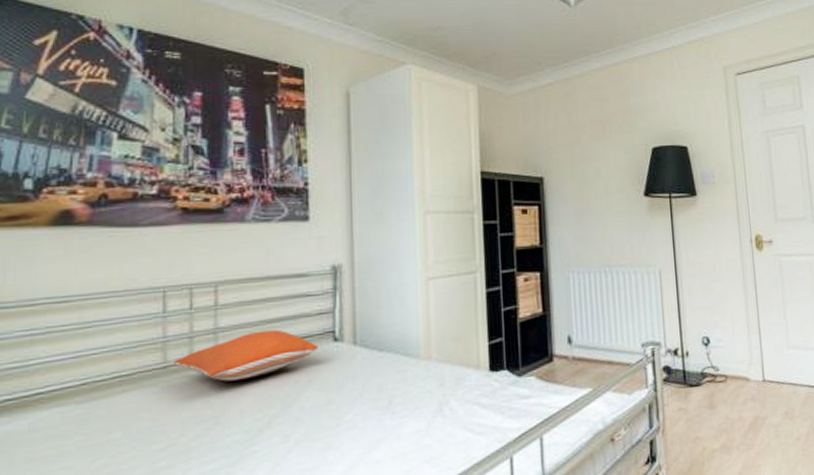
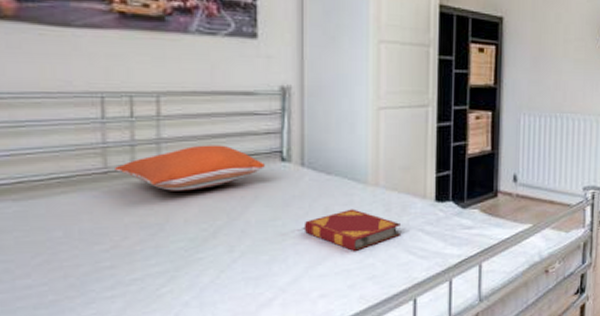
hardback book: none [357,385,457,432] -> present [304,209,402,251]

